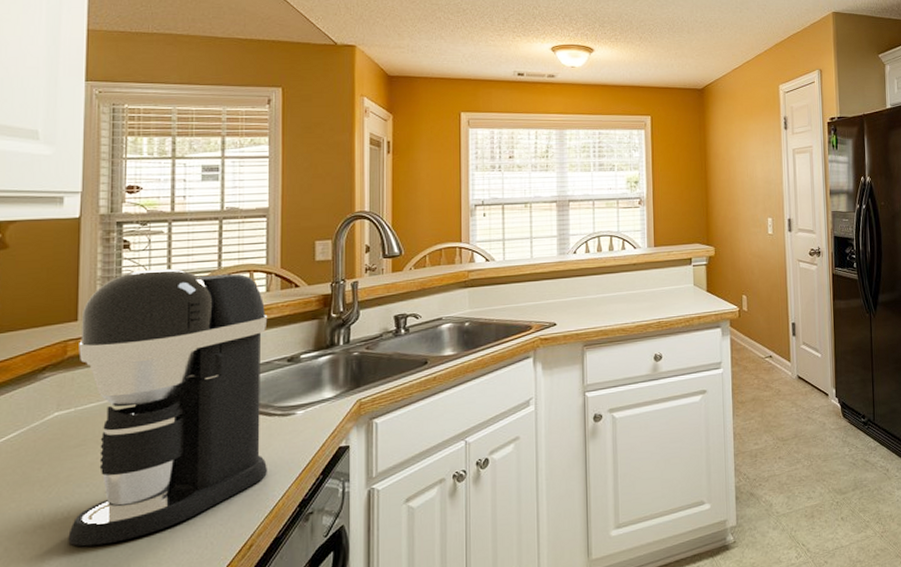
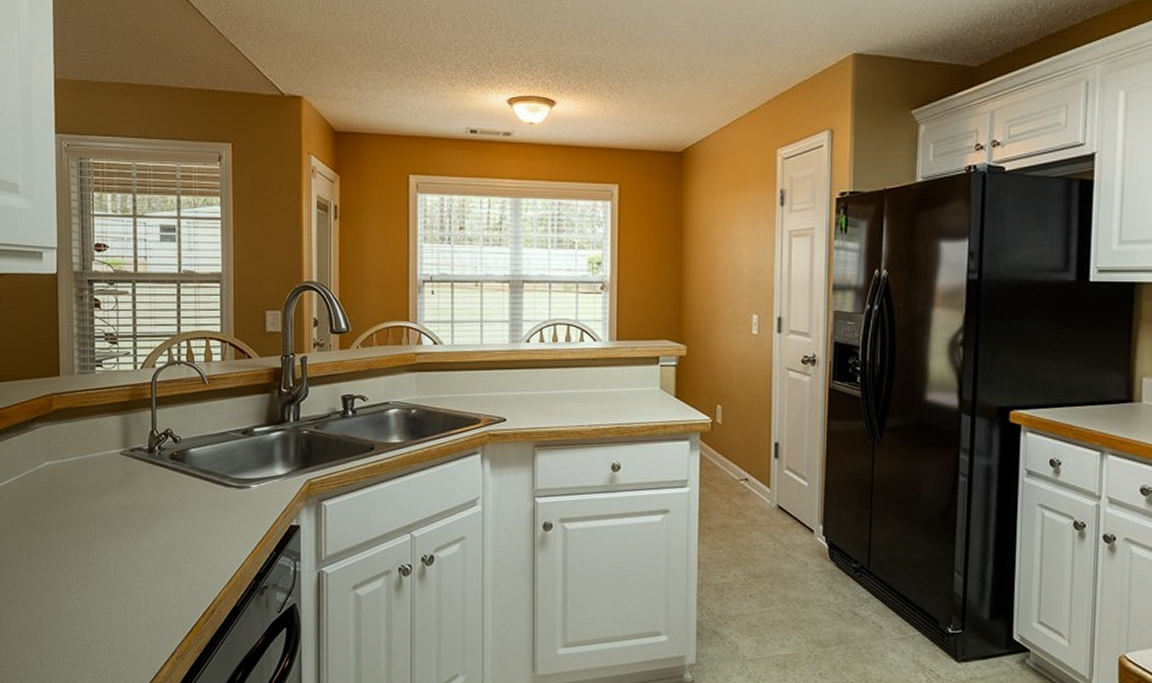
coffee maker: present [68,269,268,547] -> none [61,330,226,591]

